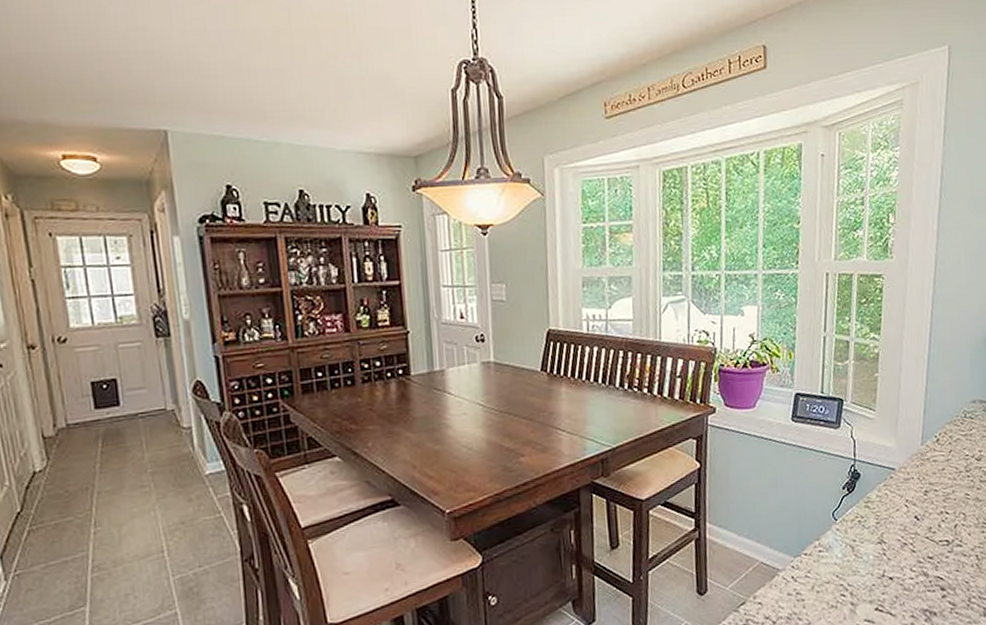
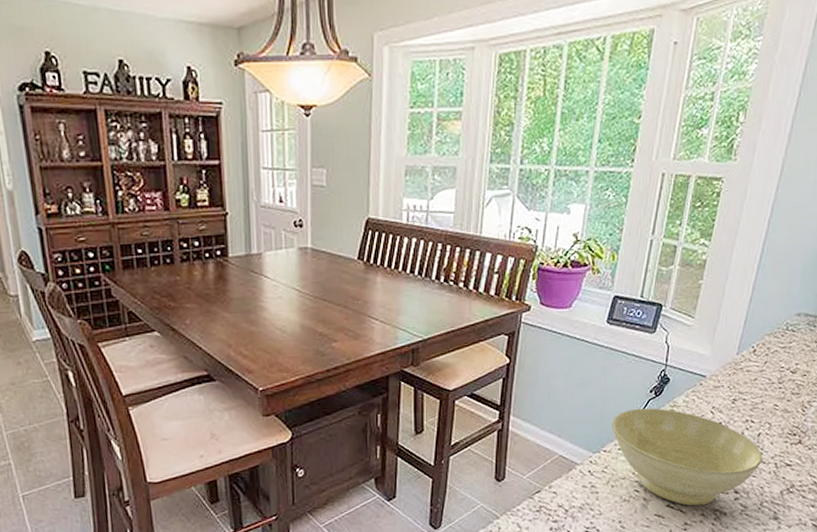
bowl: none [808,505,964,608] -> present [611,408,763,506]

